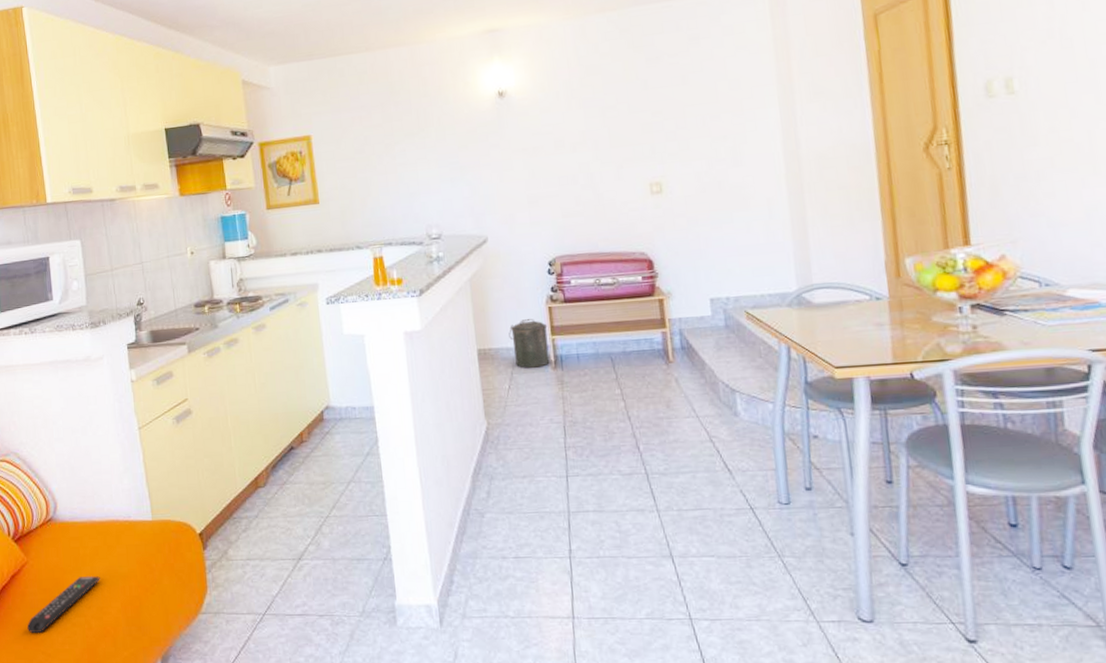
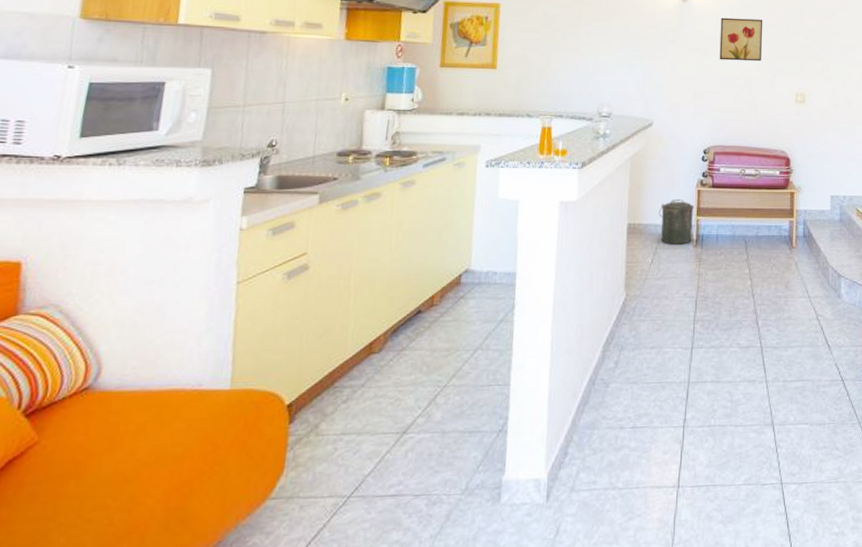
remote control: present [27,576,100,633] -> none [15,458,141,535]
wall art: none [546,102,602,158] -> present [719,17,763,62]

